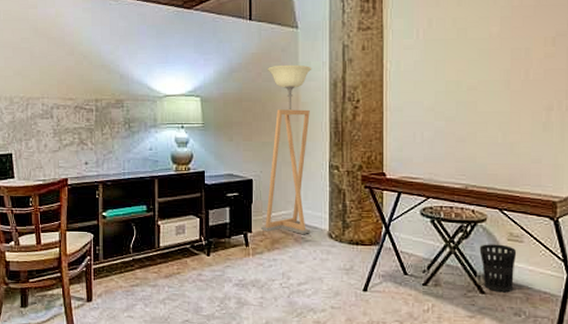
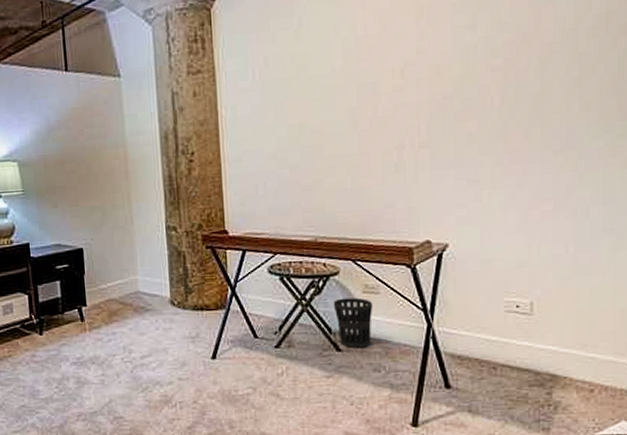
floor lamp: present [260,64,312,234] -> none [90,117,150,304]

